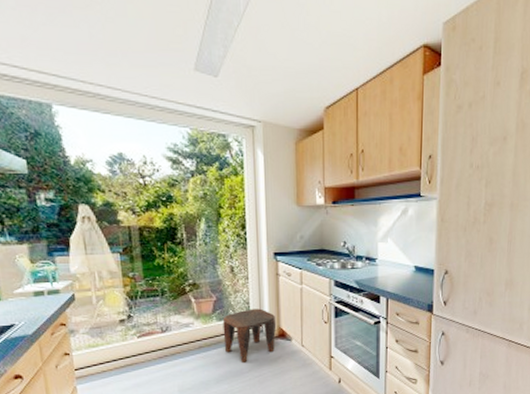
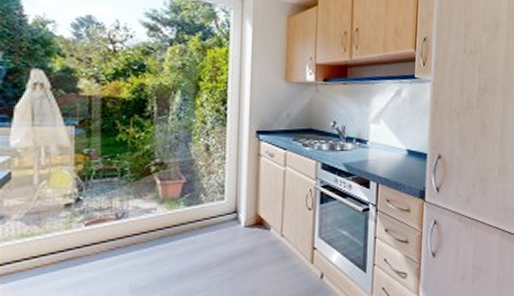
stool: present [222,308,277,363] -> none [190,192,254,255]

